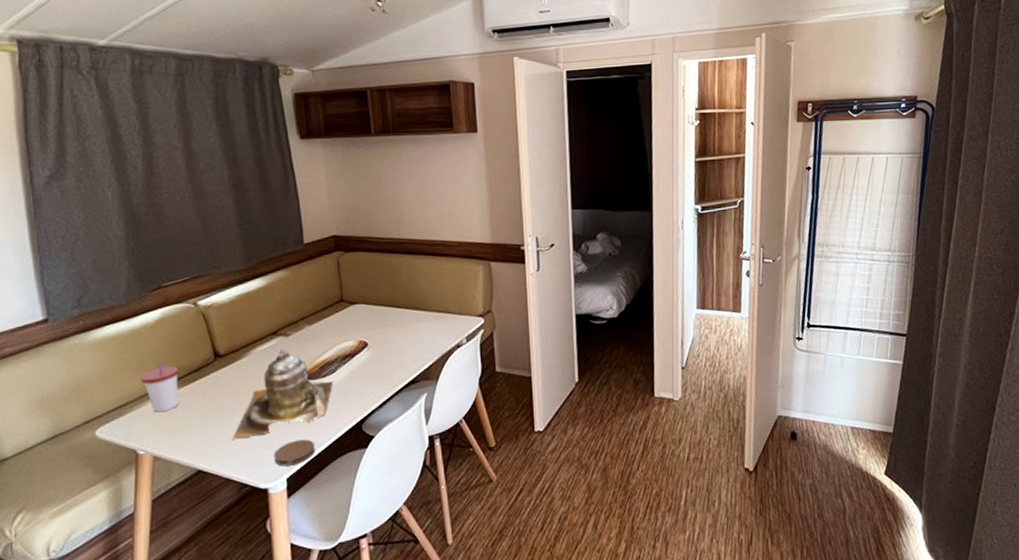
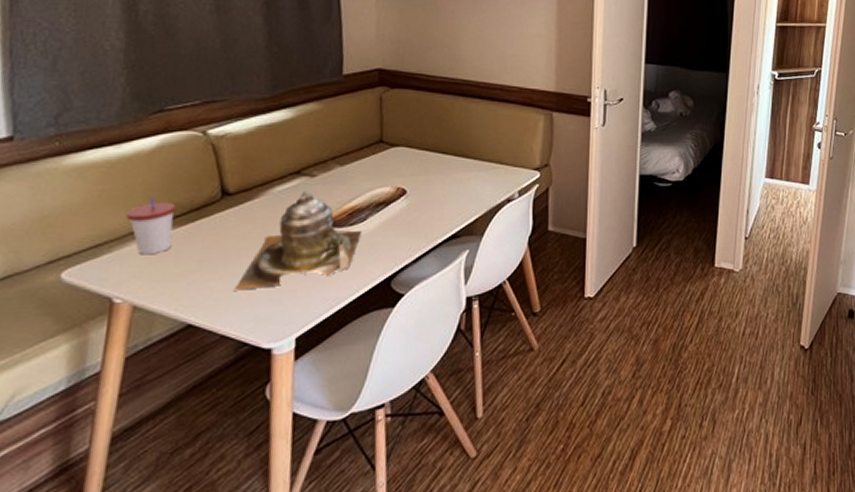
coaster: present [273,439,316,467] -> none [282,294,334,324]

